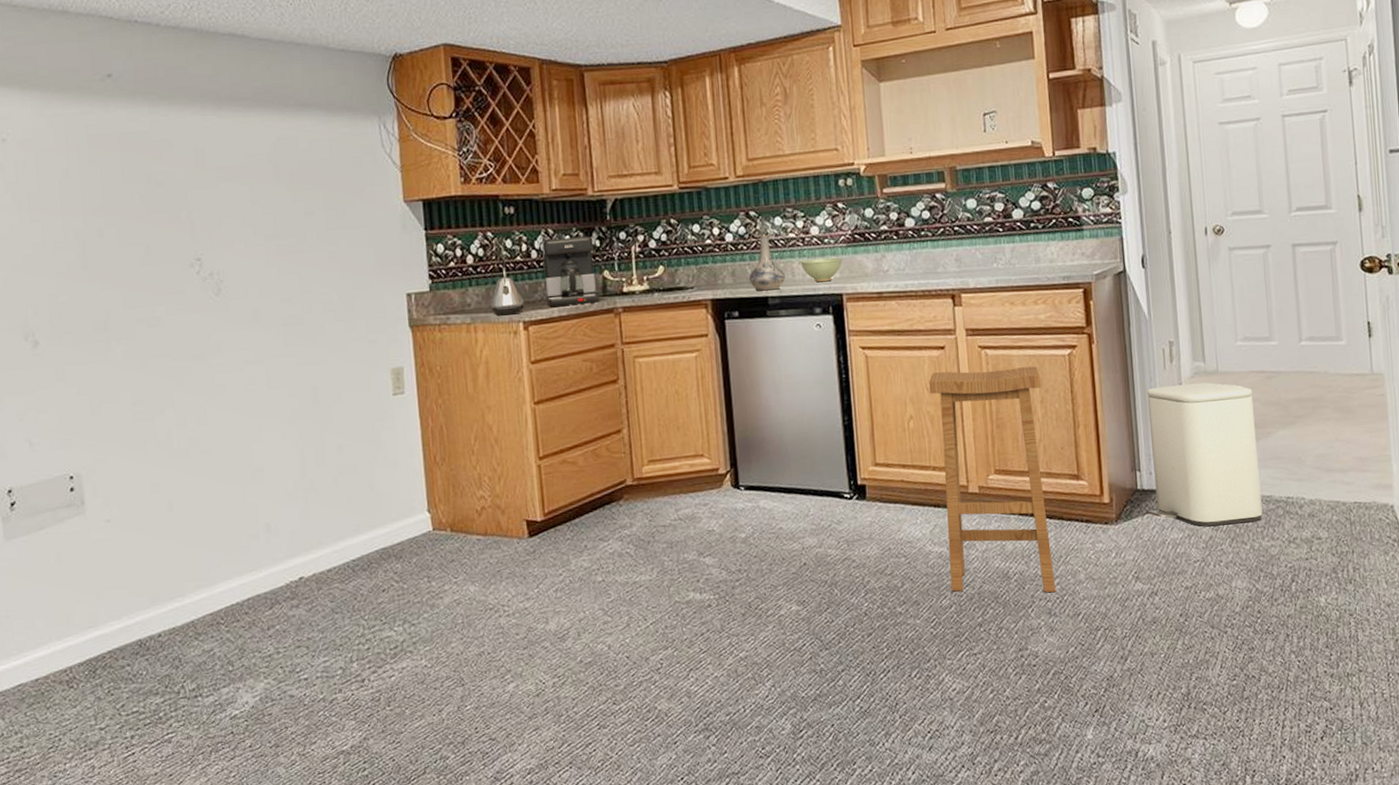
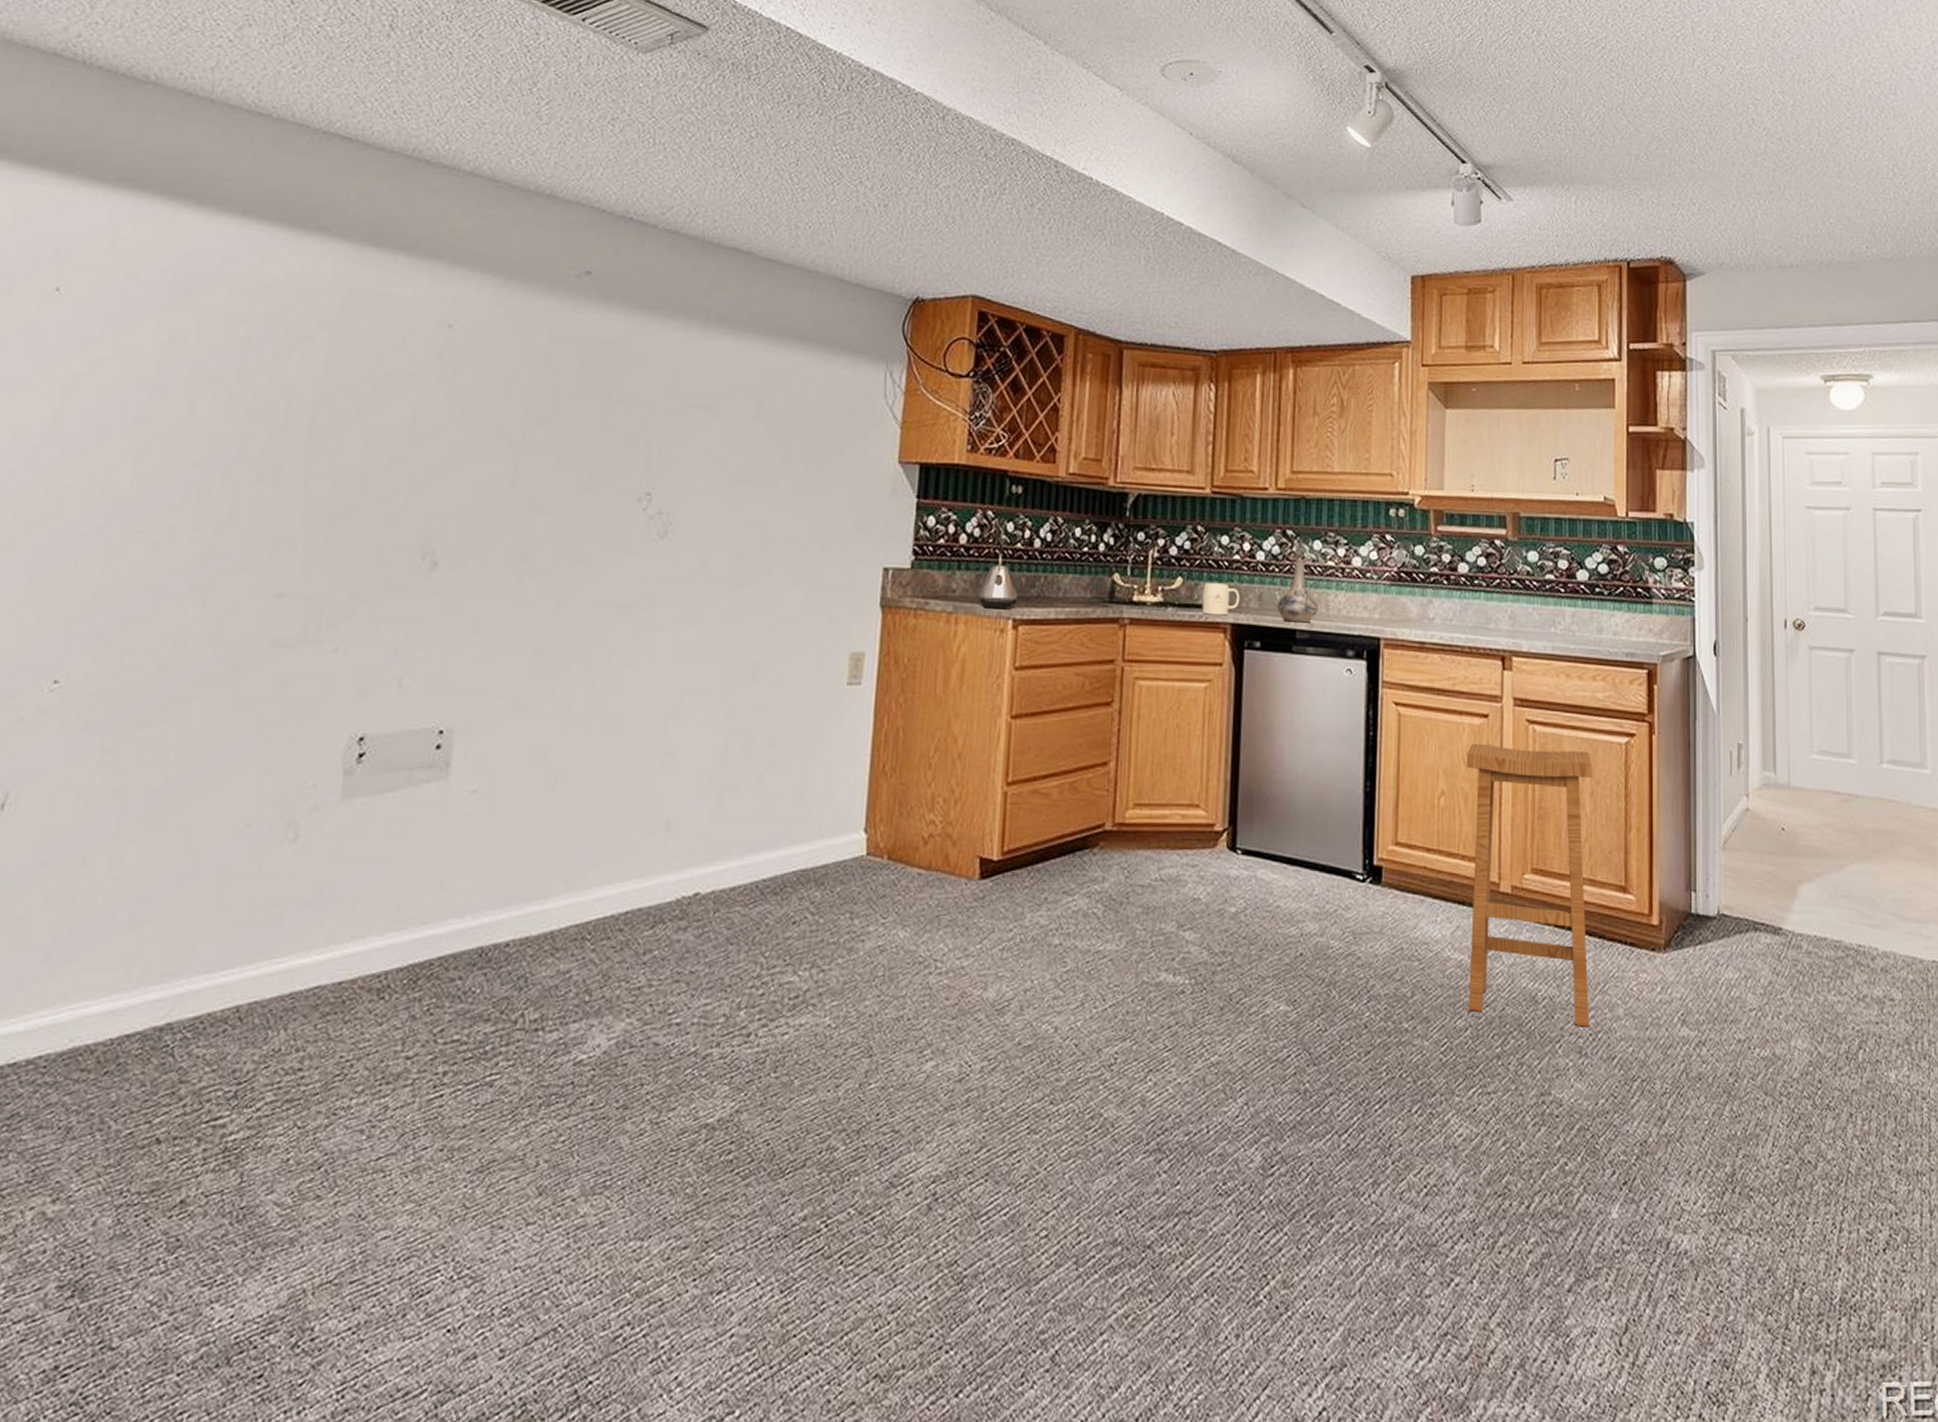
coffee maker: present [541,236,599,307] -> none [1043,528,1107,609]
mug: none [682,266,716,295] -> present [1201,583,1240,616]
bowl: present [800,257,843,283] -> none [1337,593,1385,622]
pedal bin: present [1146,382,1263,527] -> none [1700,794,1830,970]

